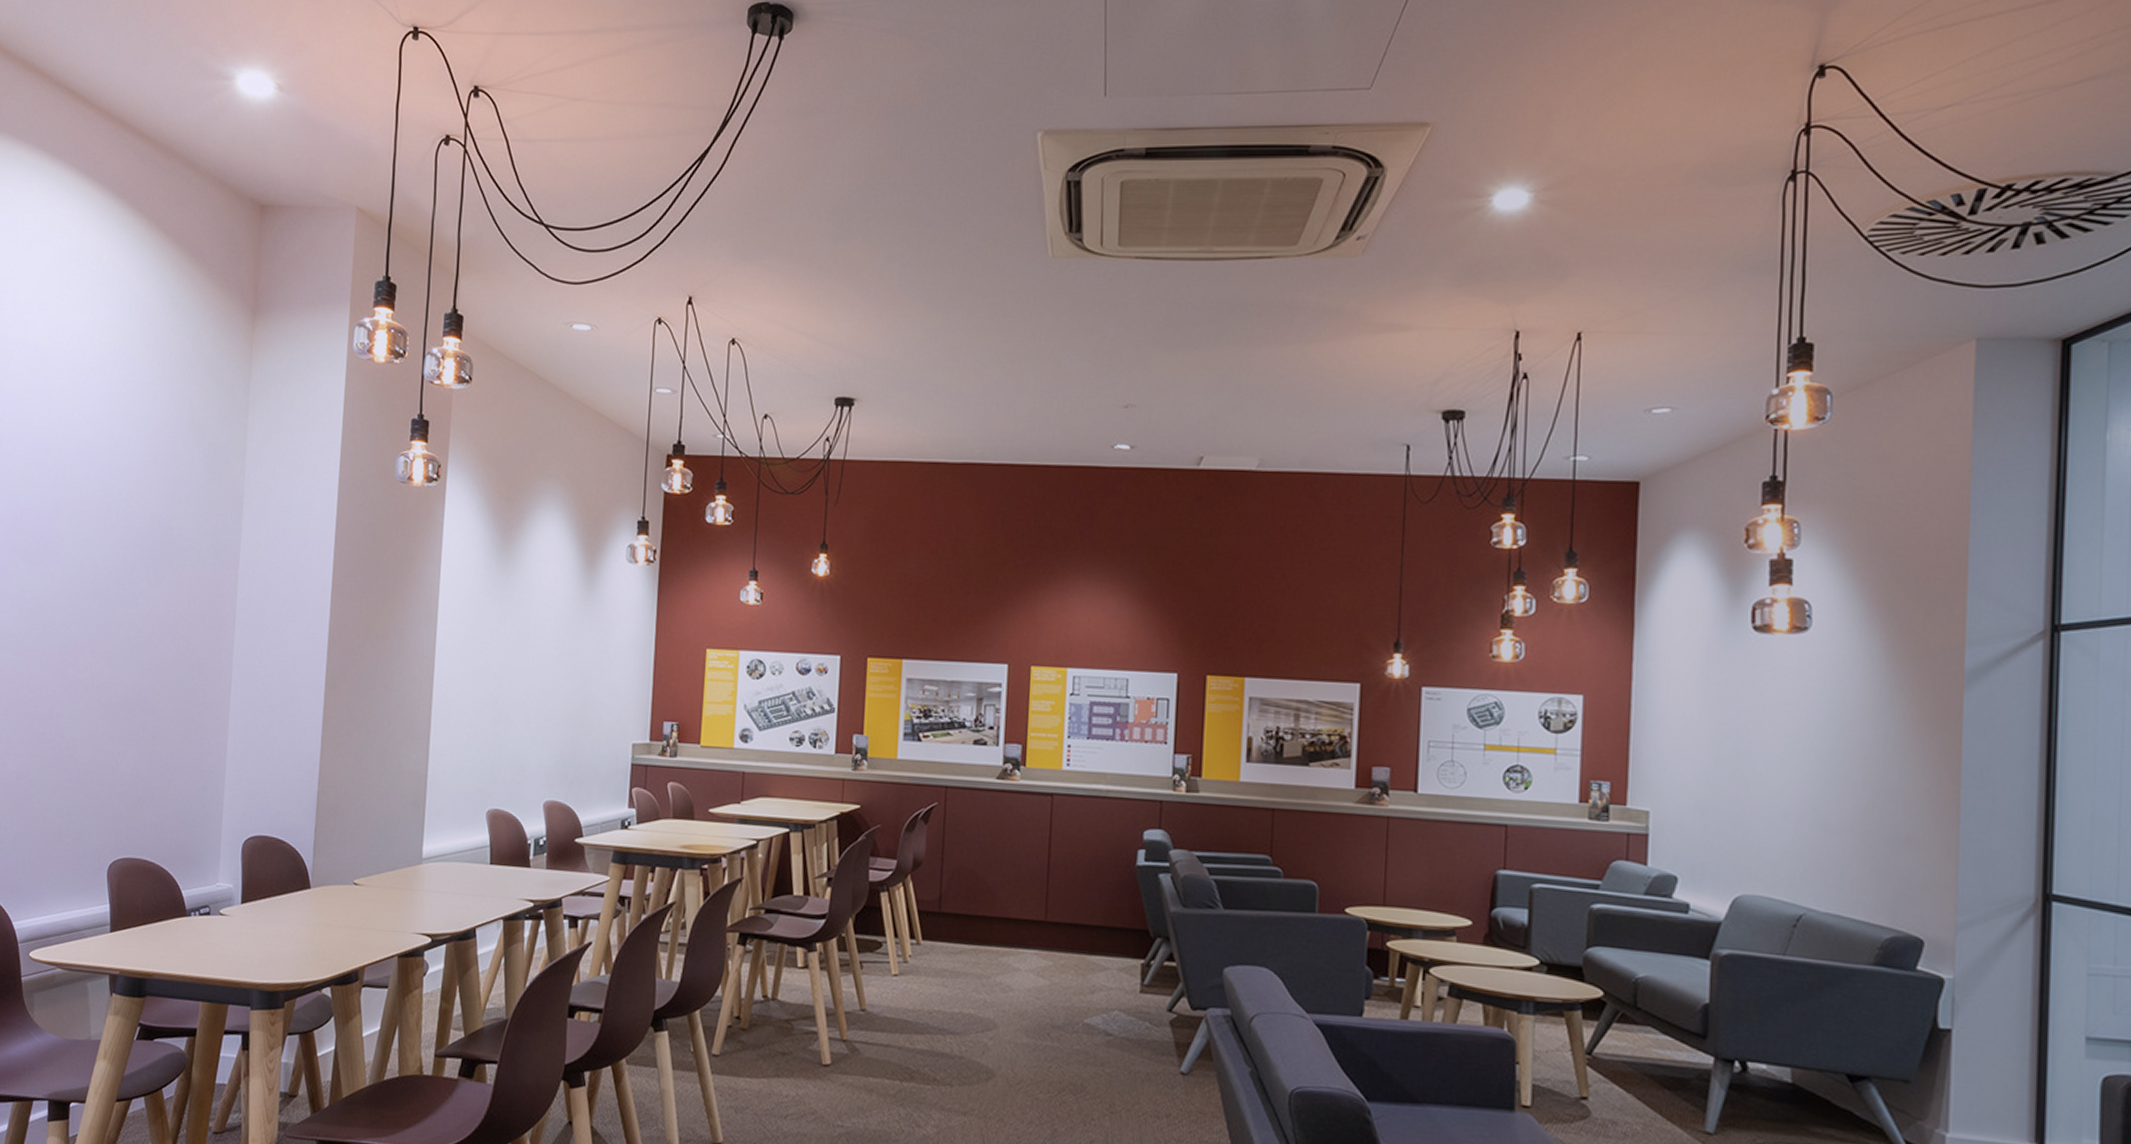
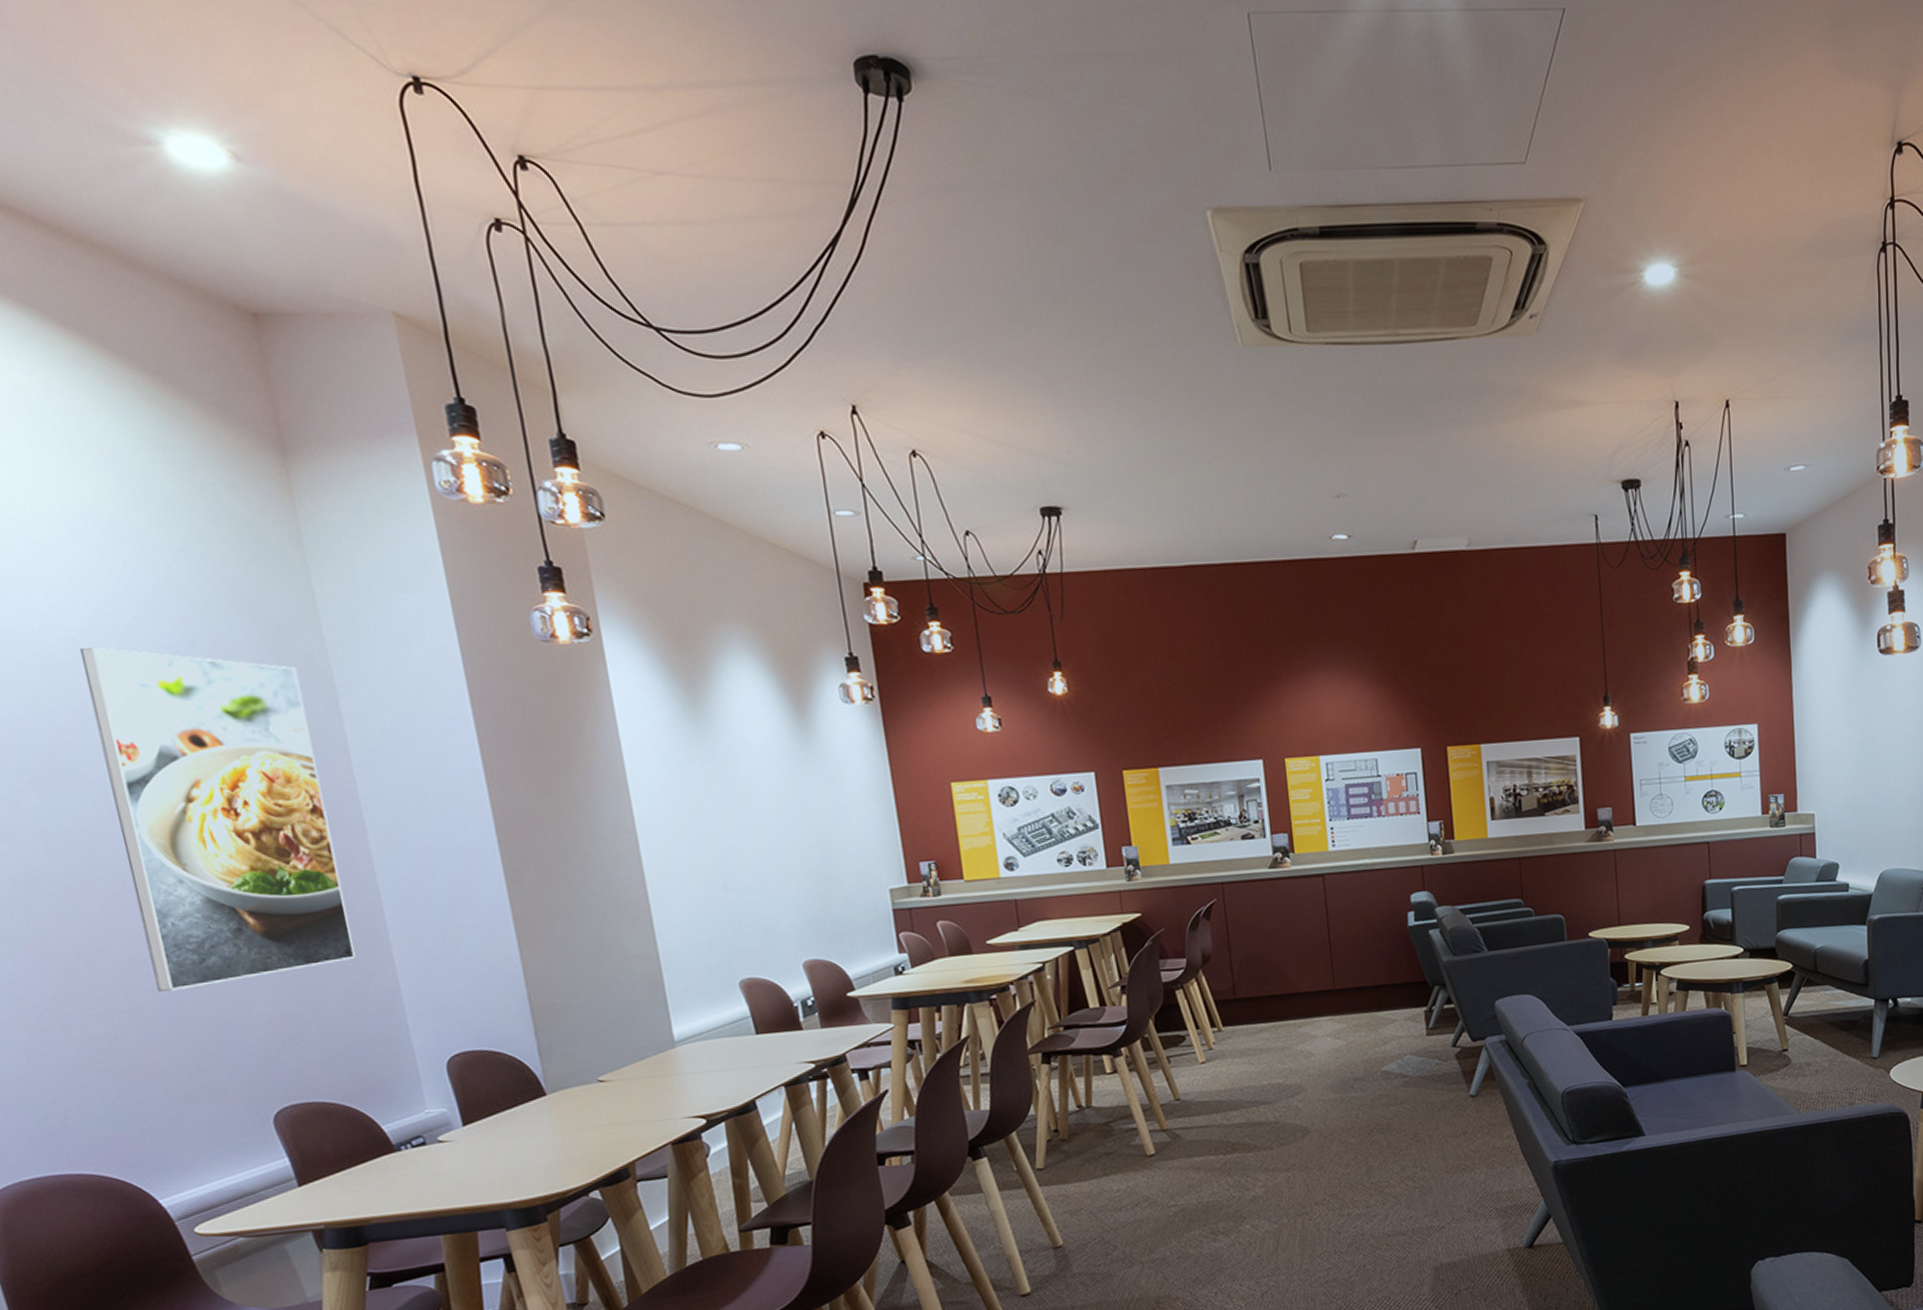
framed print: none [59,455,221,744] -> present [80,646,355,993]

